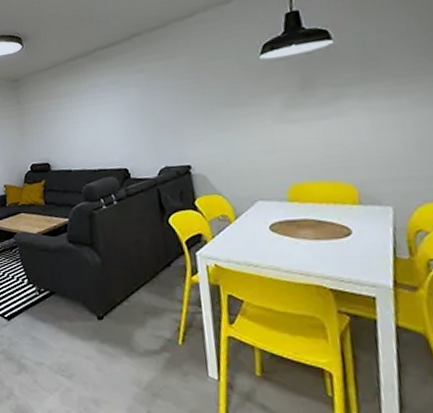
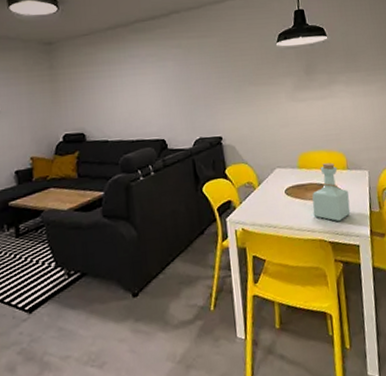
bottle: none [306,196,364,266] -> present [312,162,351,221]

